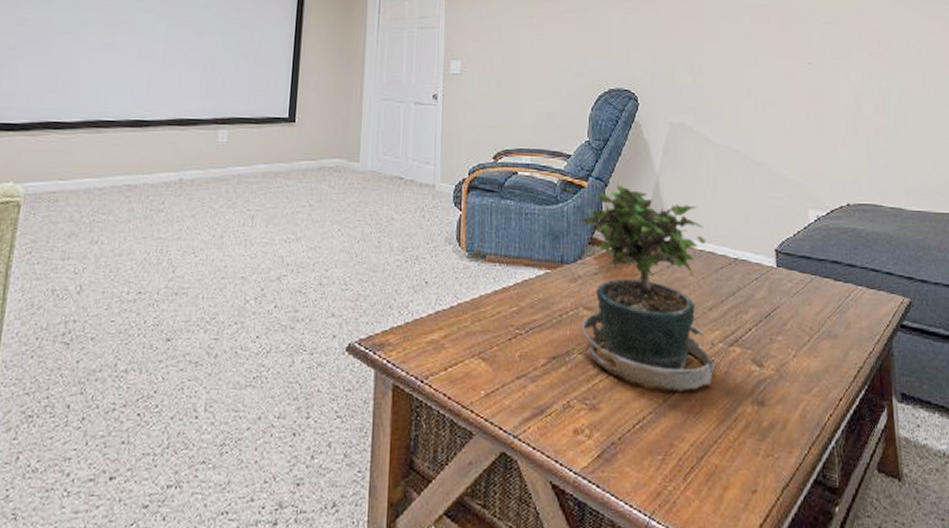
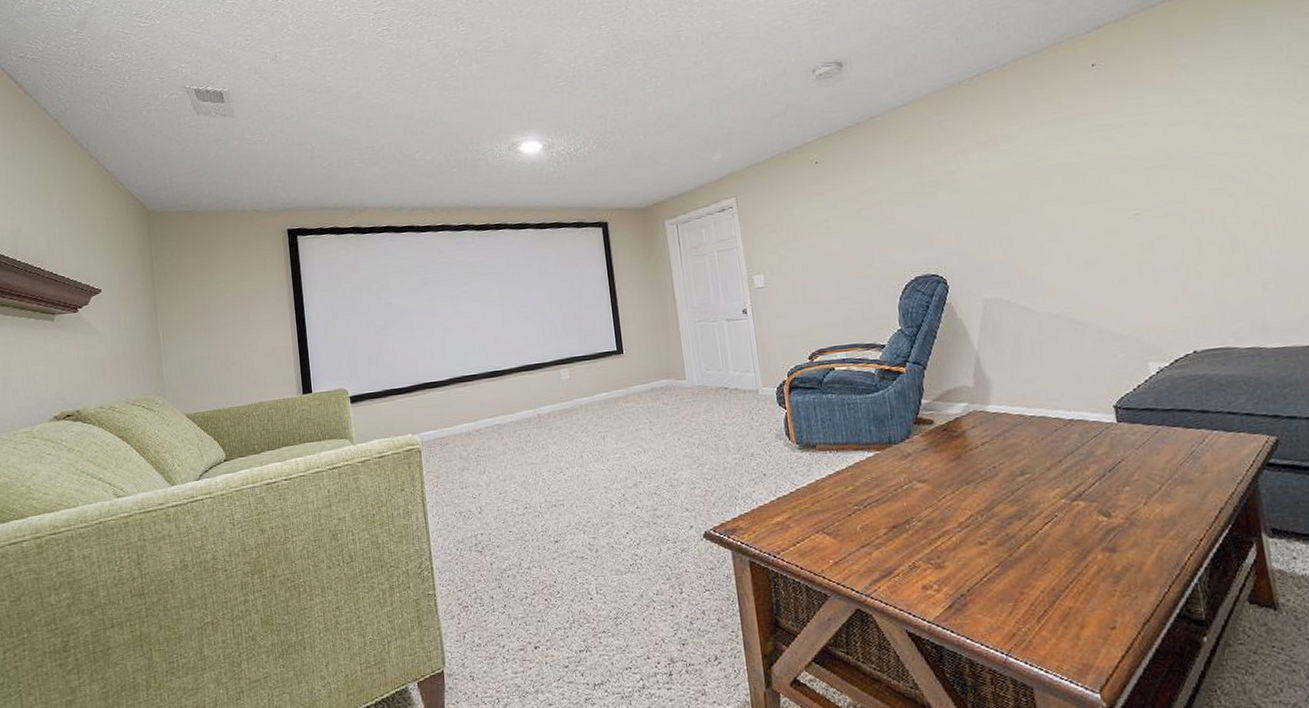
potted plant: present [580,184,715,392] -> none [903,365,1059,546]

